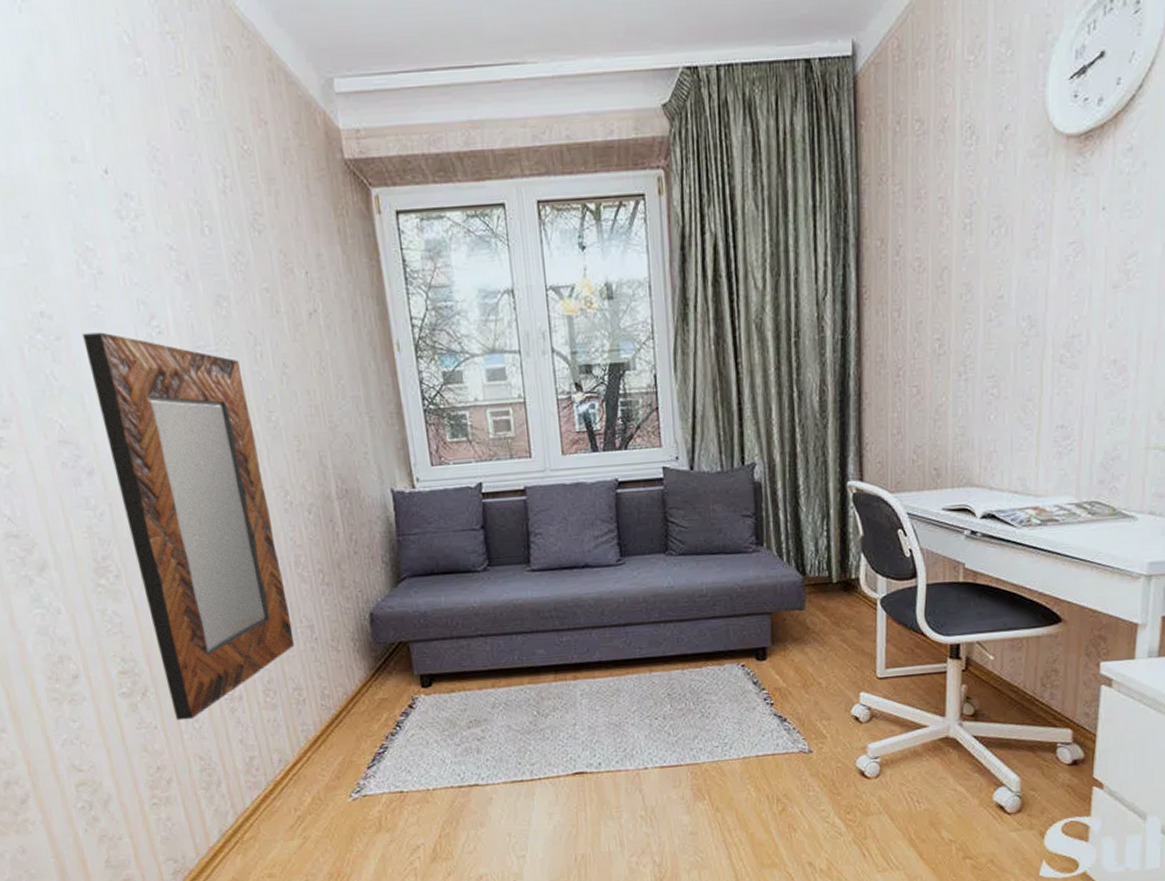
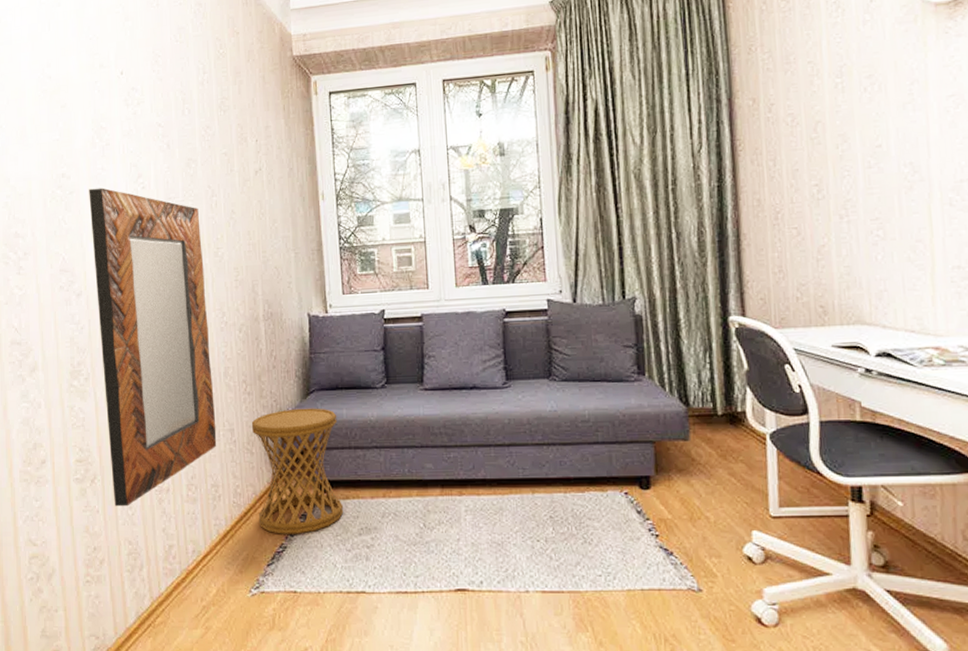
side table: none [334,596,450,735] -> present [251,408,344,534]

